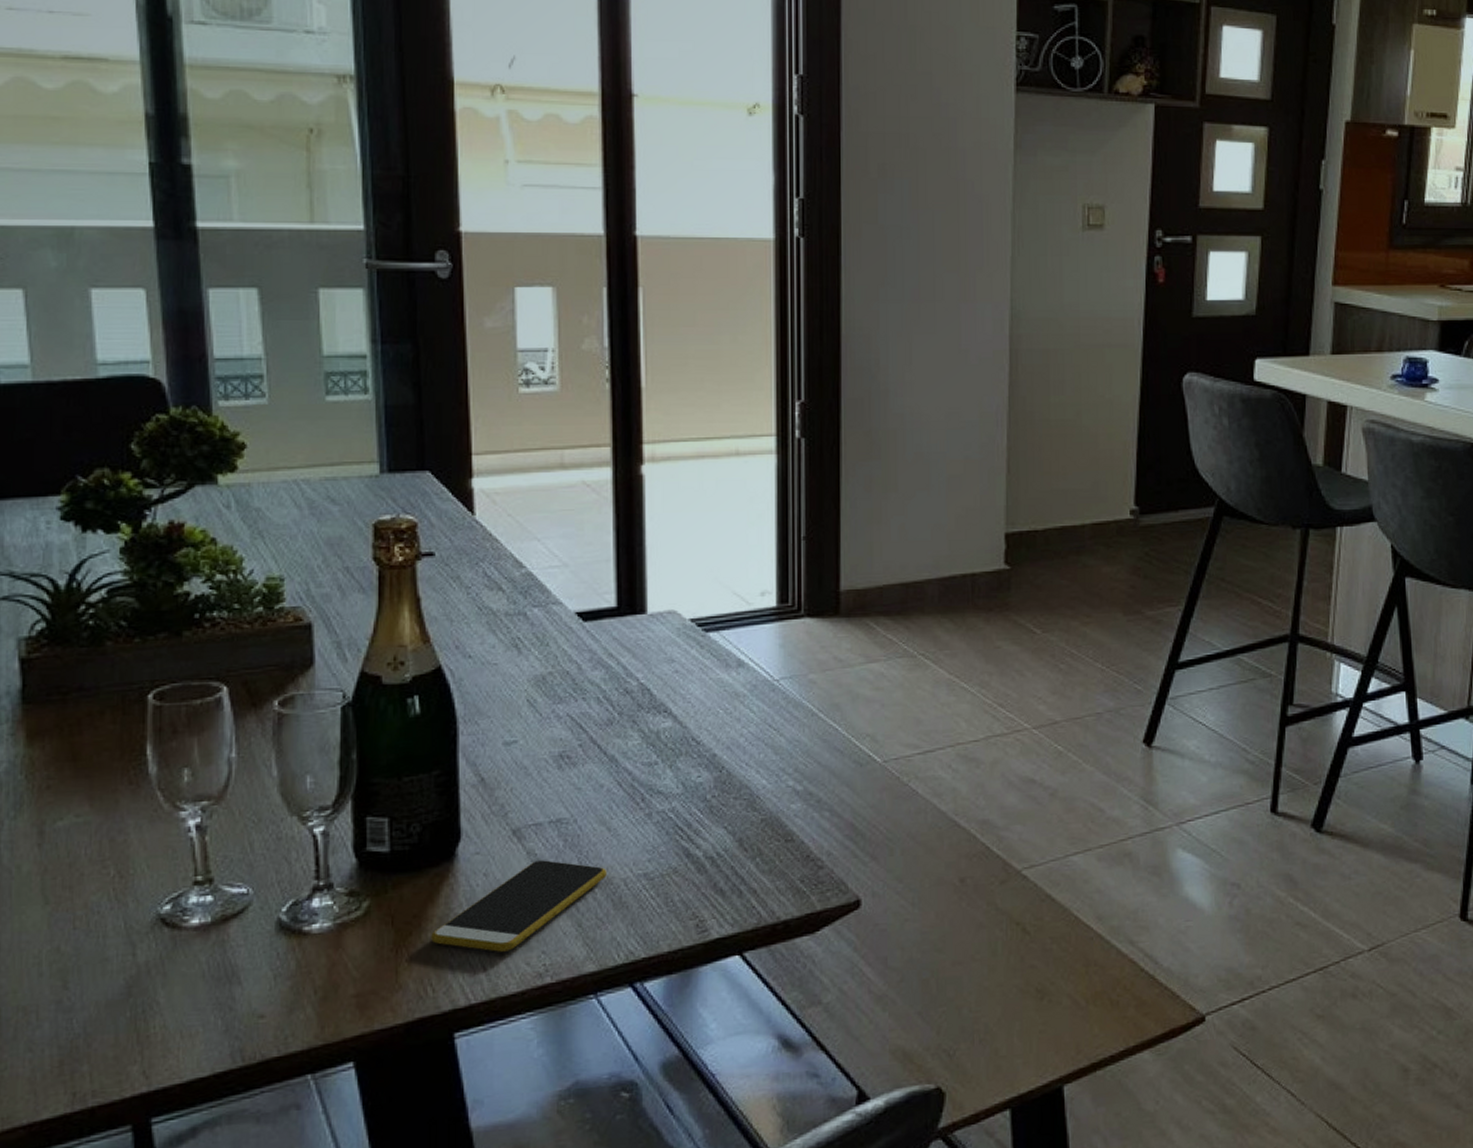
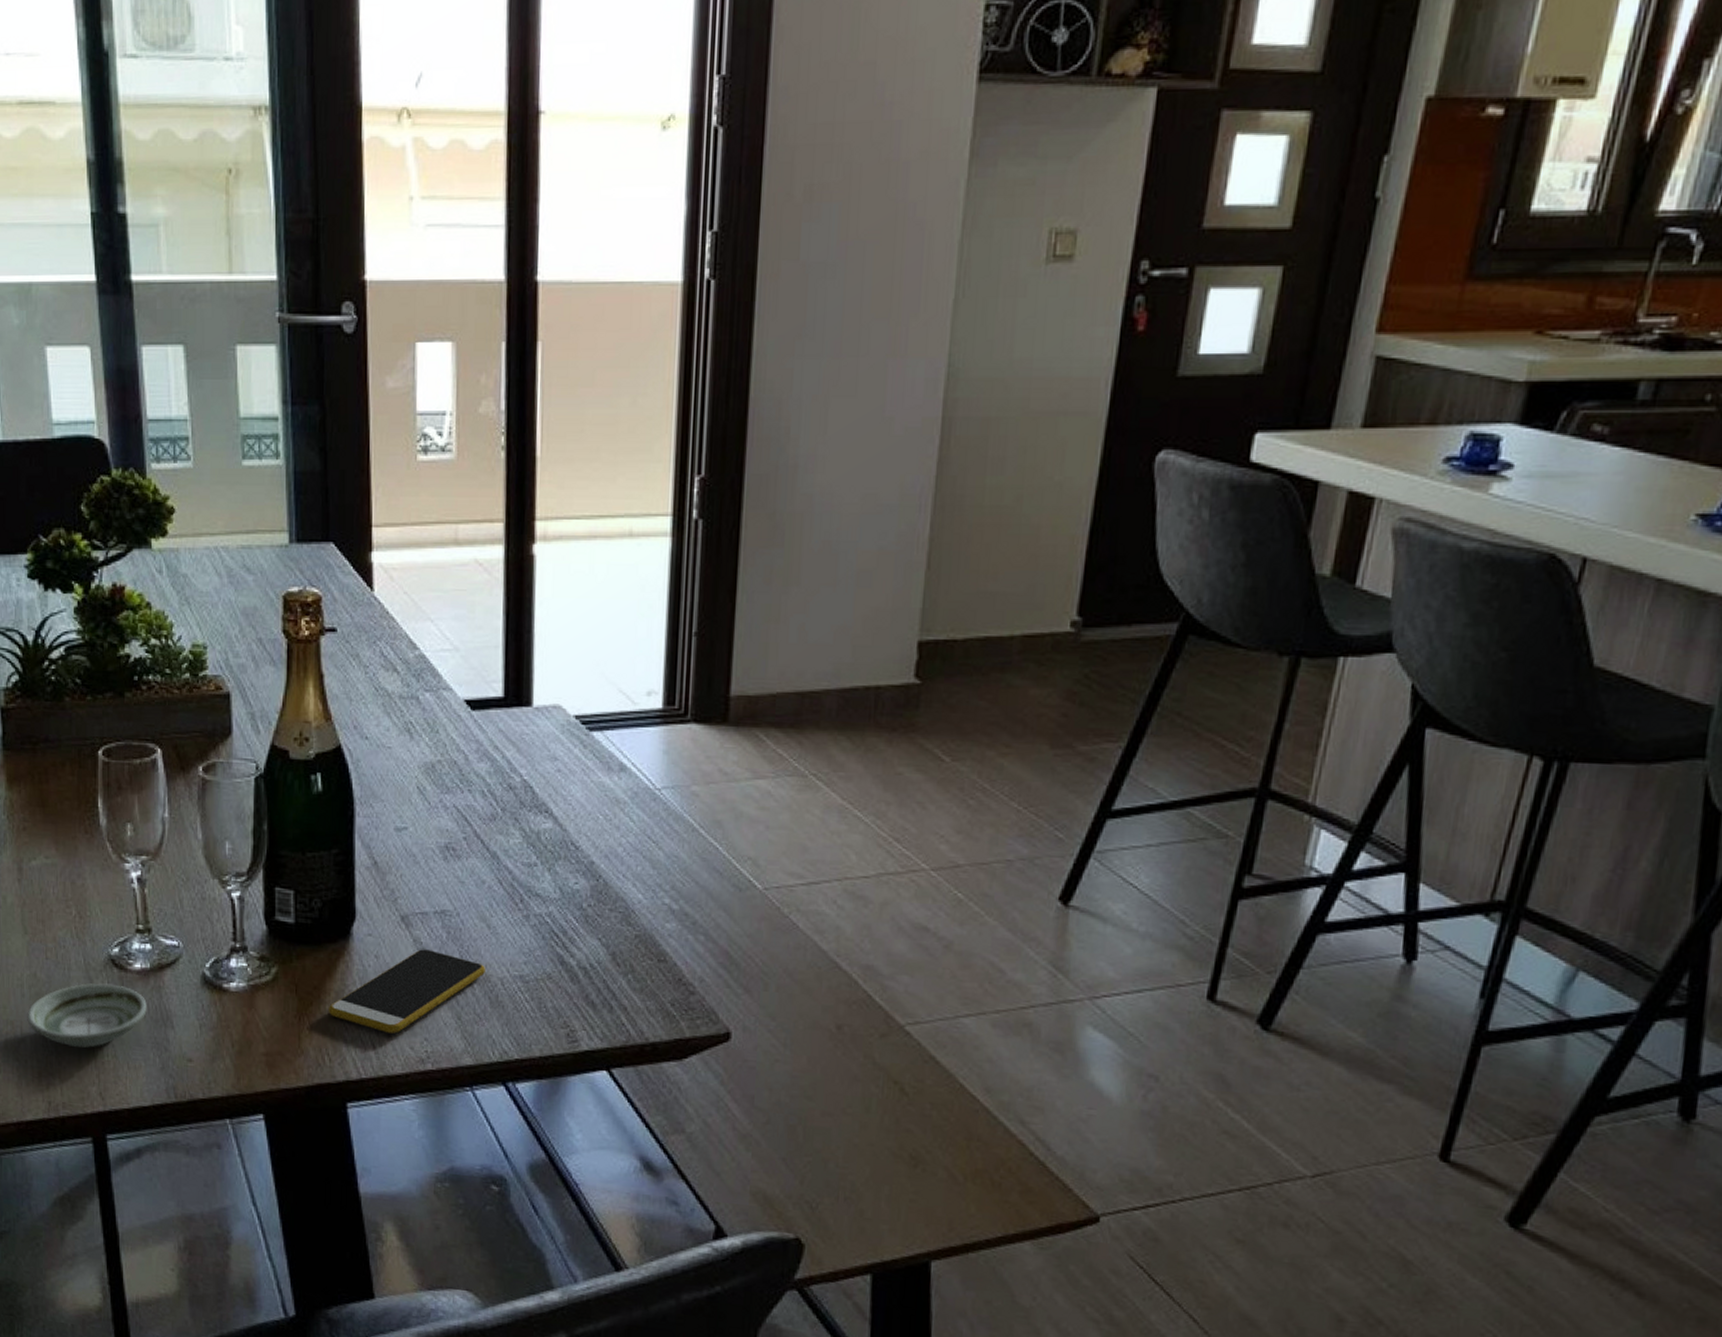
saucer: none [45,946,207,1025] -> present [27,983,147,1048]

